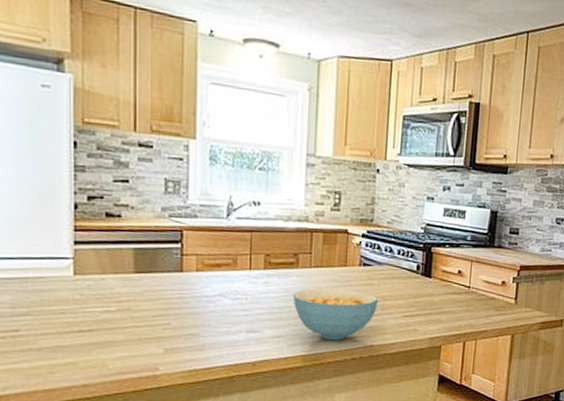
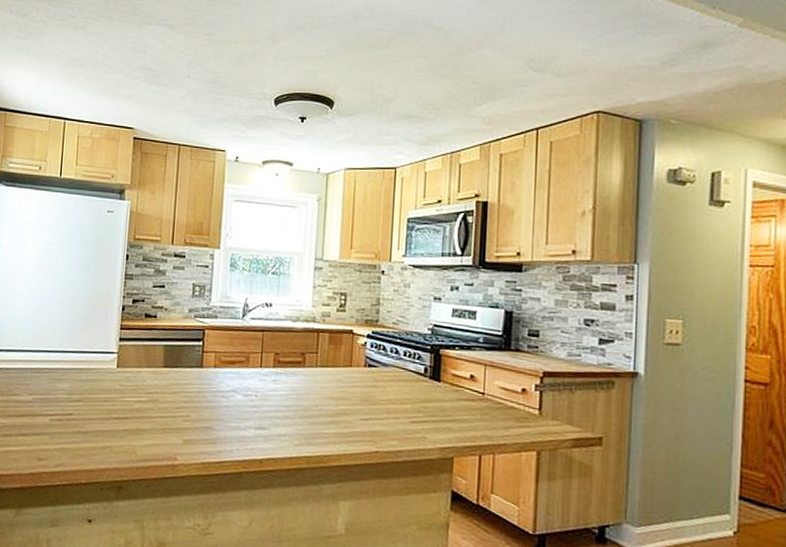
cereal bowl: present [292,288,379,340] -> none [299,388,385,443]

